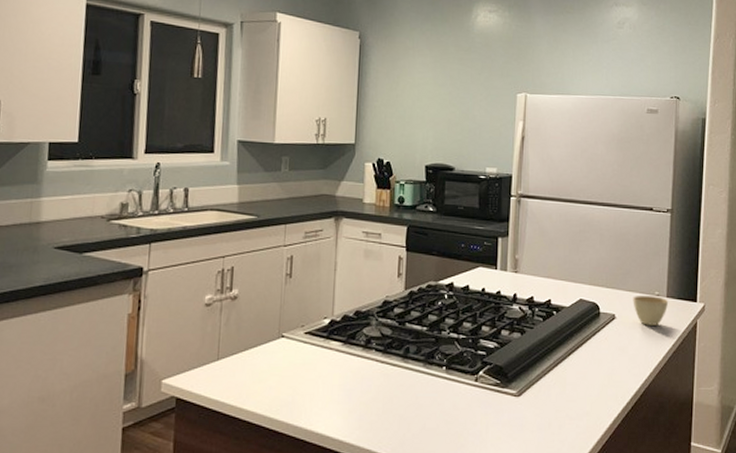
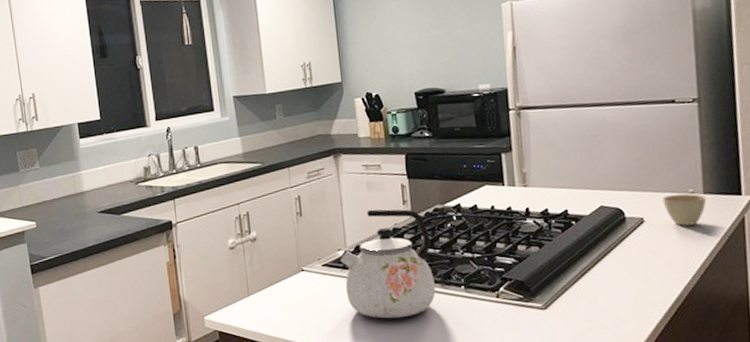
kettle: none [325,278,420,396] -> present [341,209,436,319]

